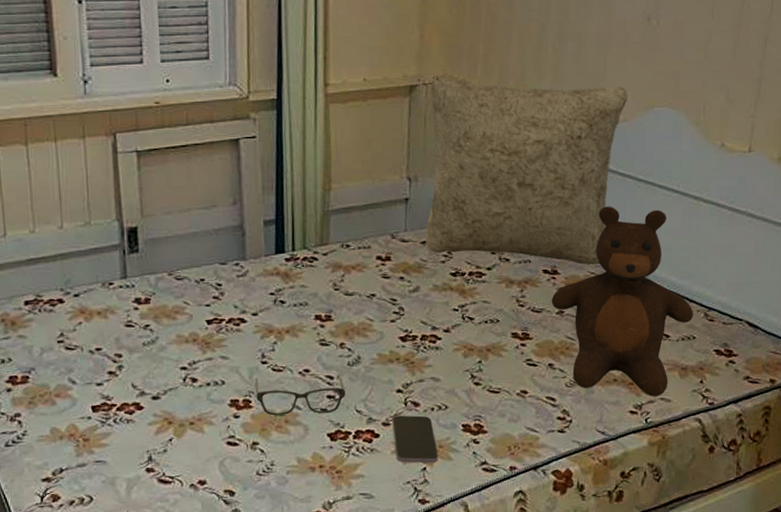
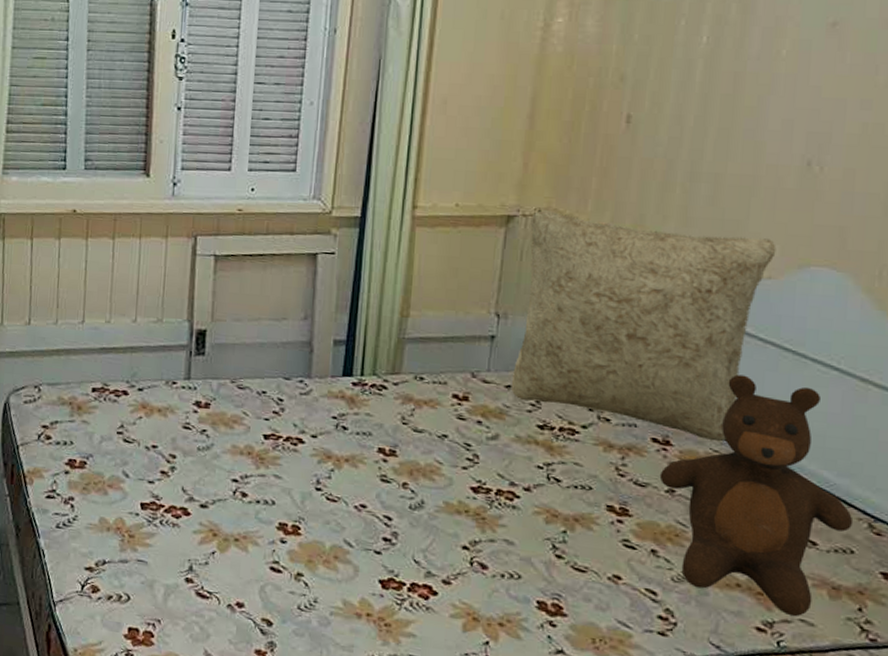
eyeglasses: present [254,374,346,416] -> none [305,504,405,558]
smartphone: present [392,415,438,464] -> none [453,575,505,639]

